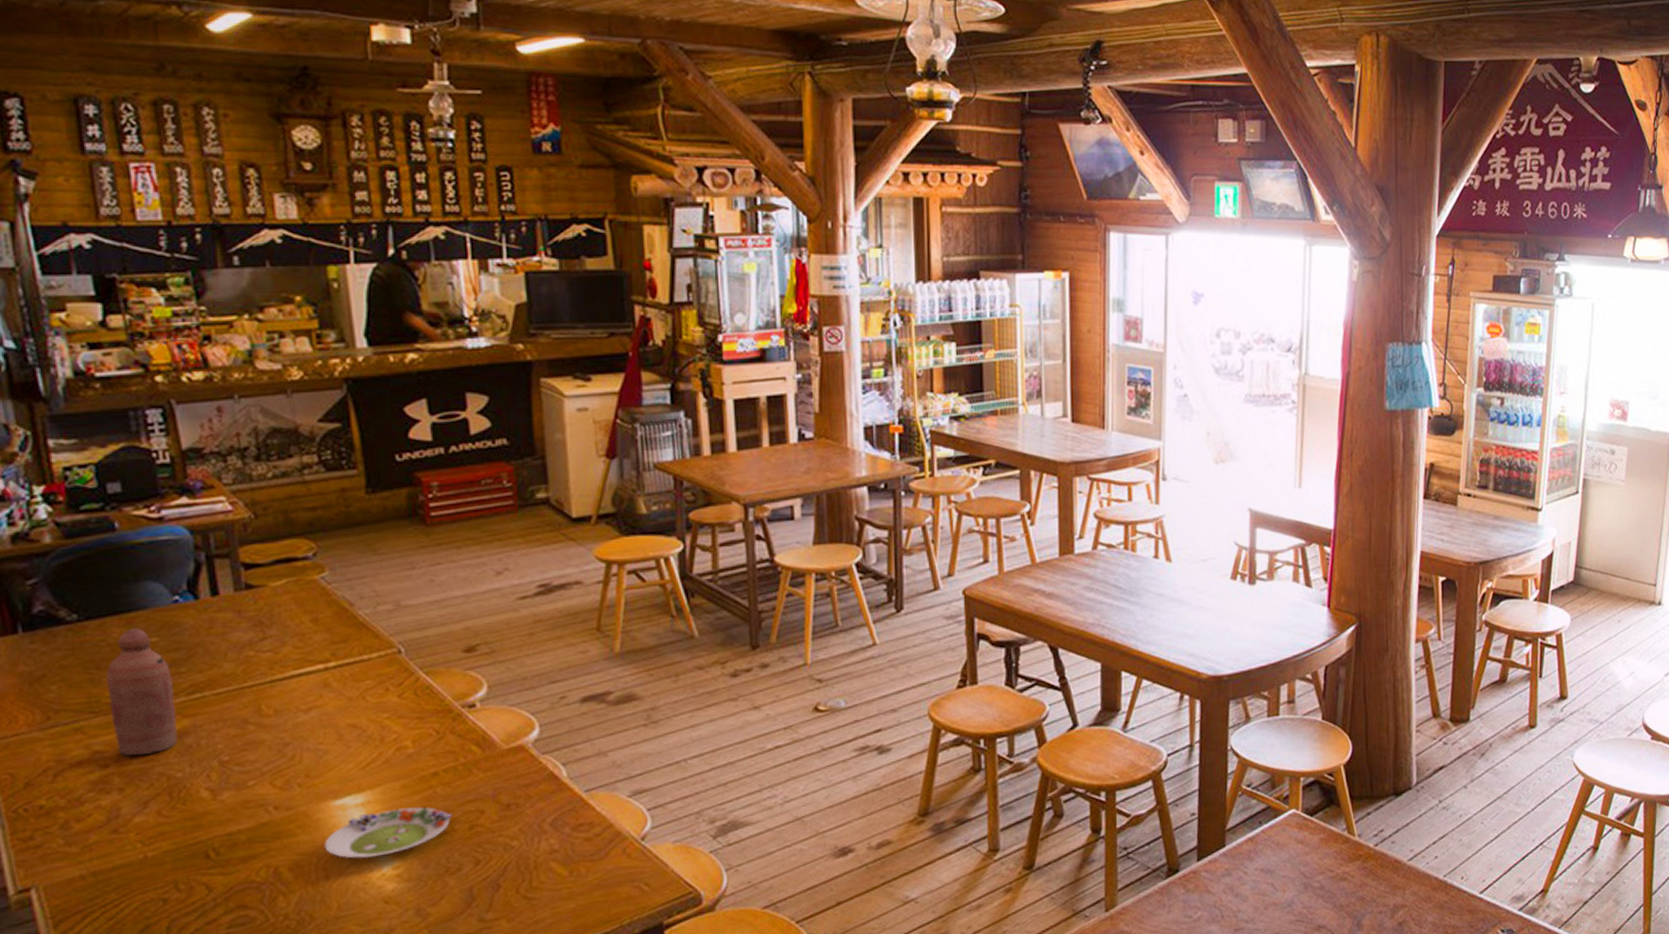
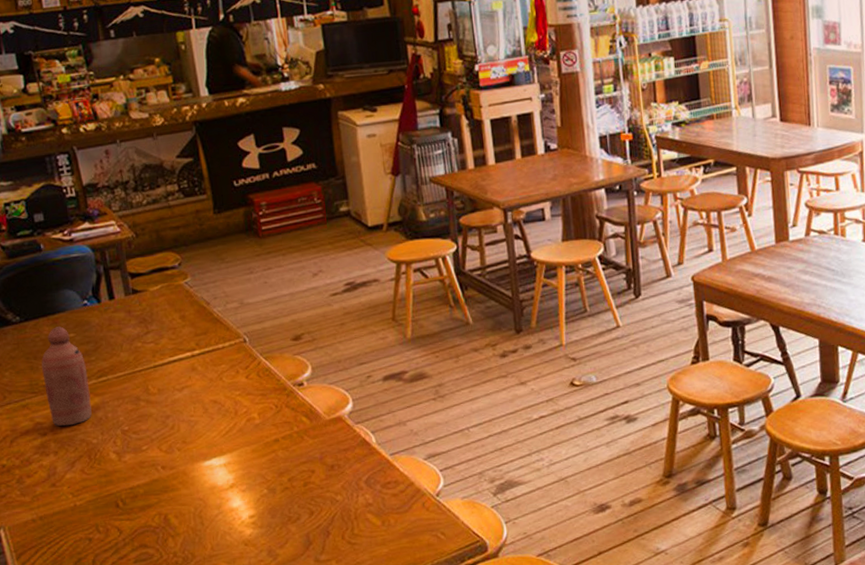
salad plate: present [324,806,452,859] -> none [199,467,290,509]

